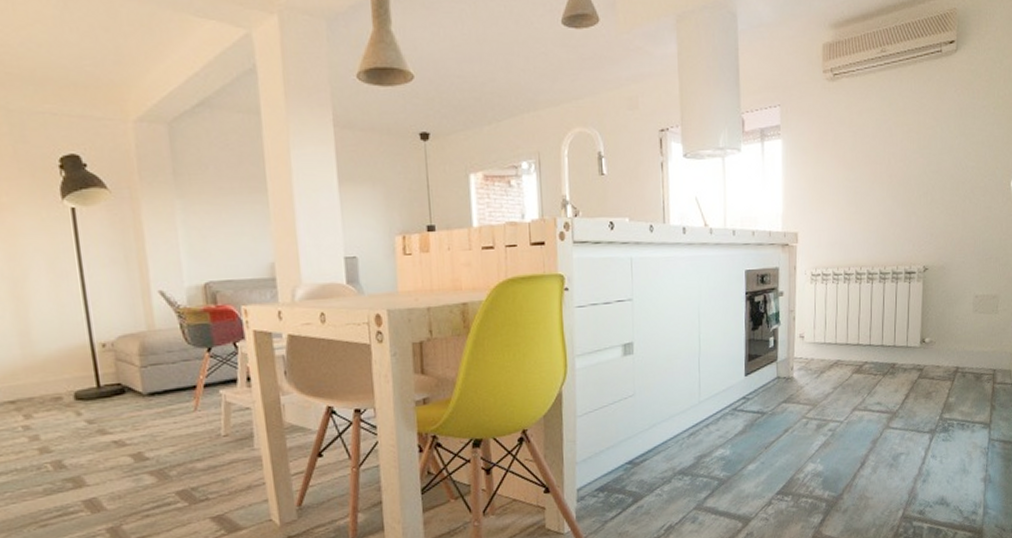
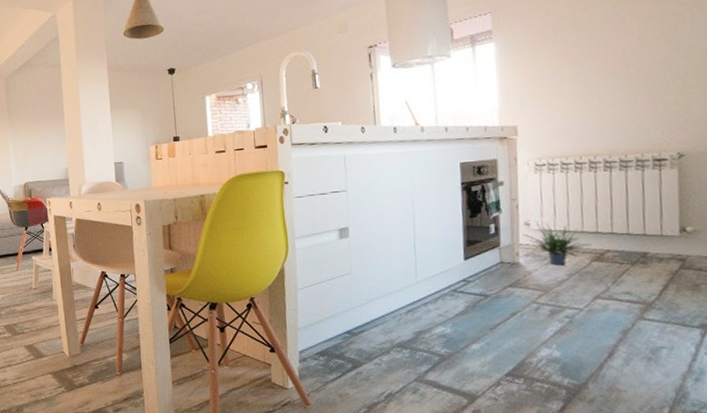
potted plant: none [797,334,853,379] -> present [522,222,592,266]

